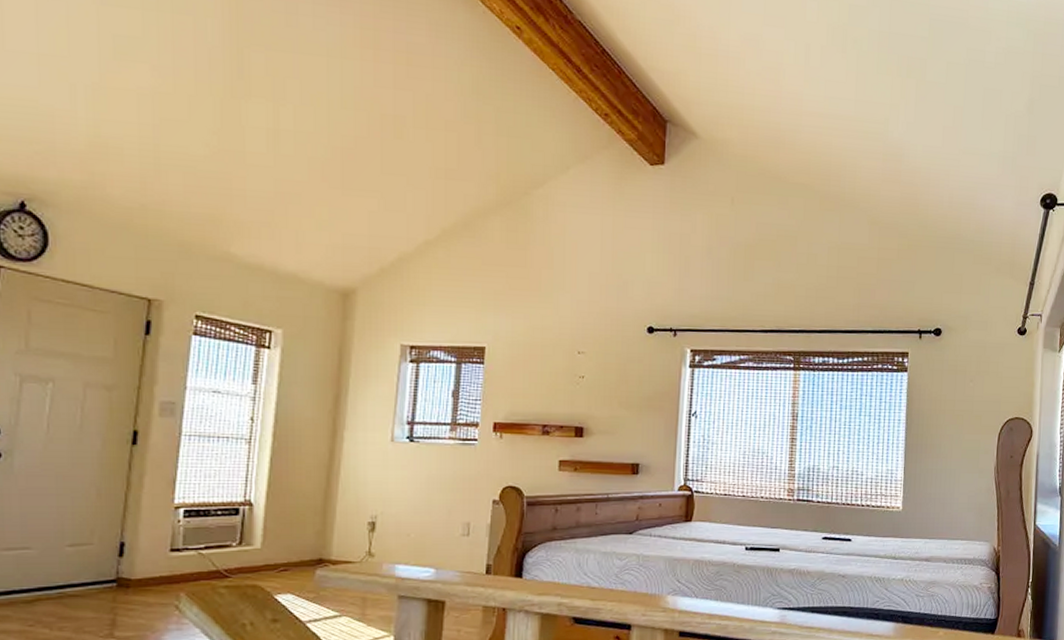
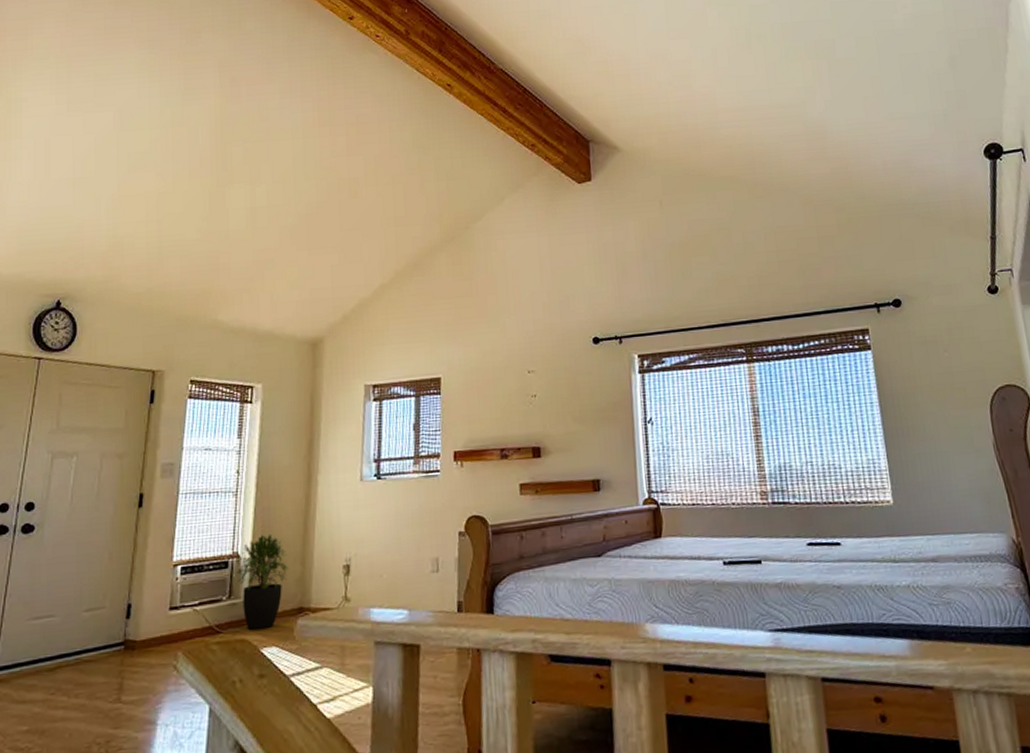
potted plant: none [248,484,308,577] -> present [236,533,288,630]

